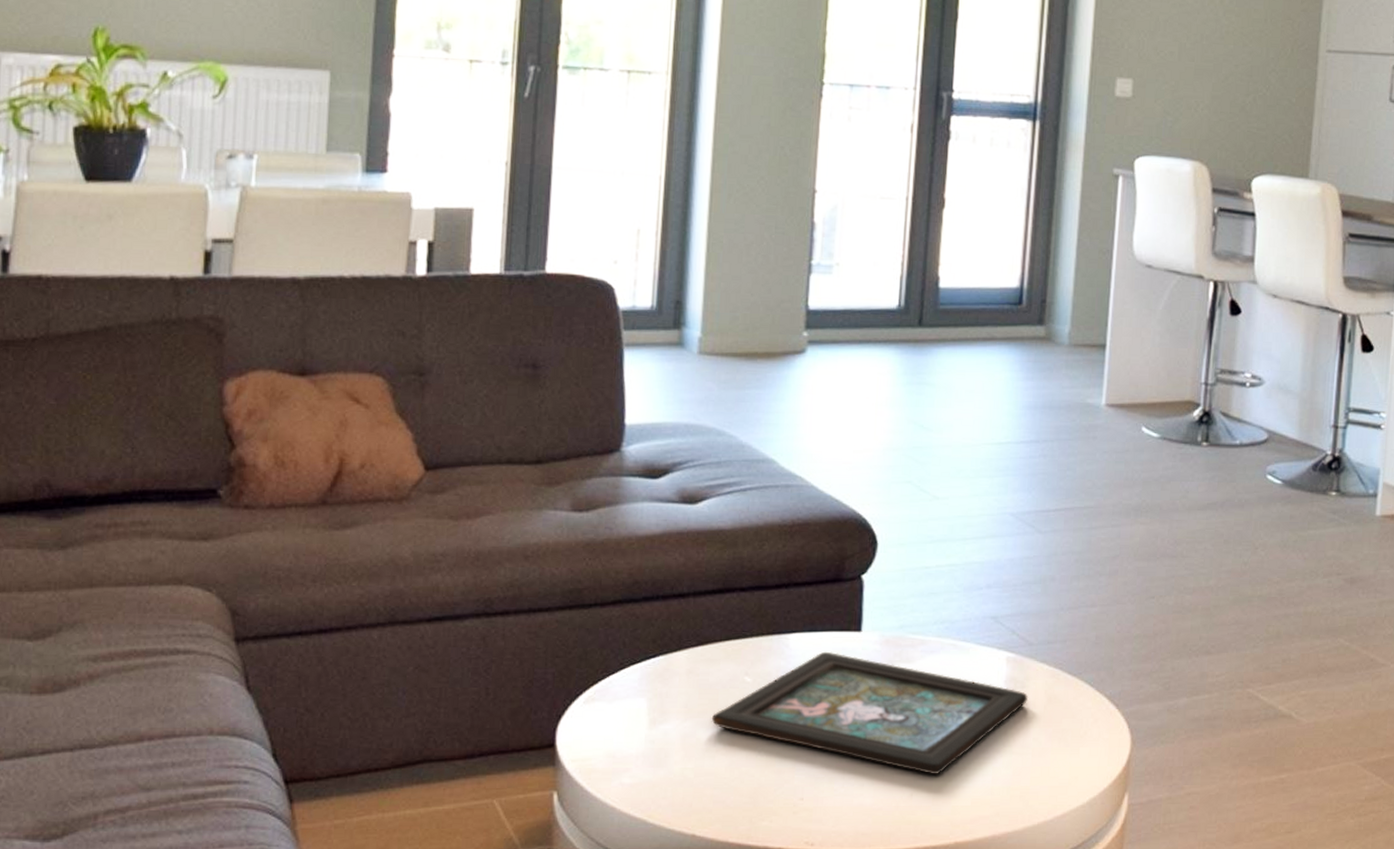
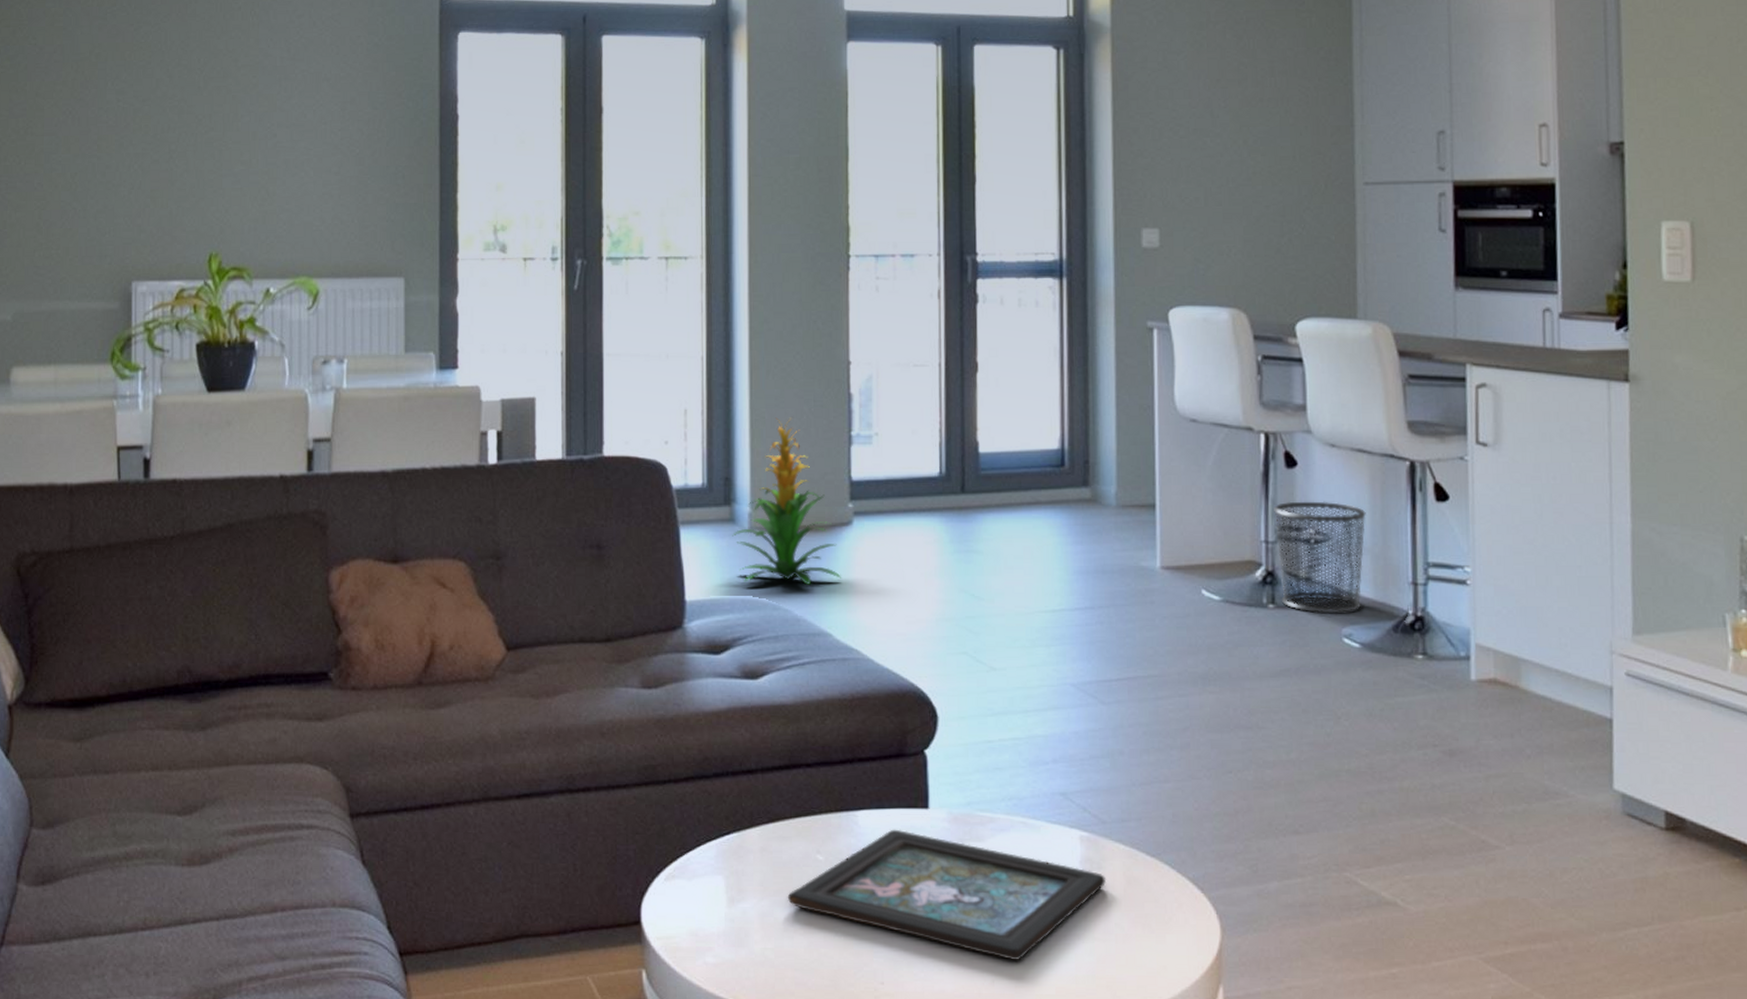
indoor plant: none [680,242,790,412] -> present [732,417,841,585]
waste bin: none [1214,346,1299,452] -> present [1272,501,1366,614]

